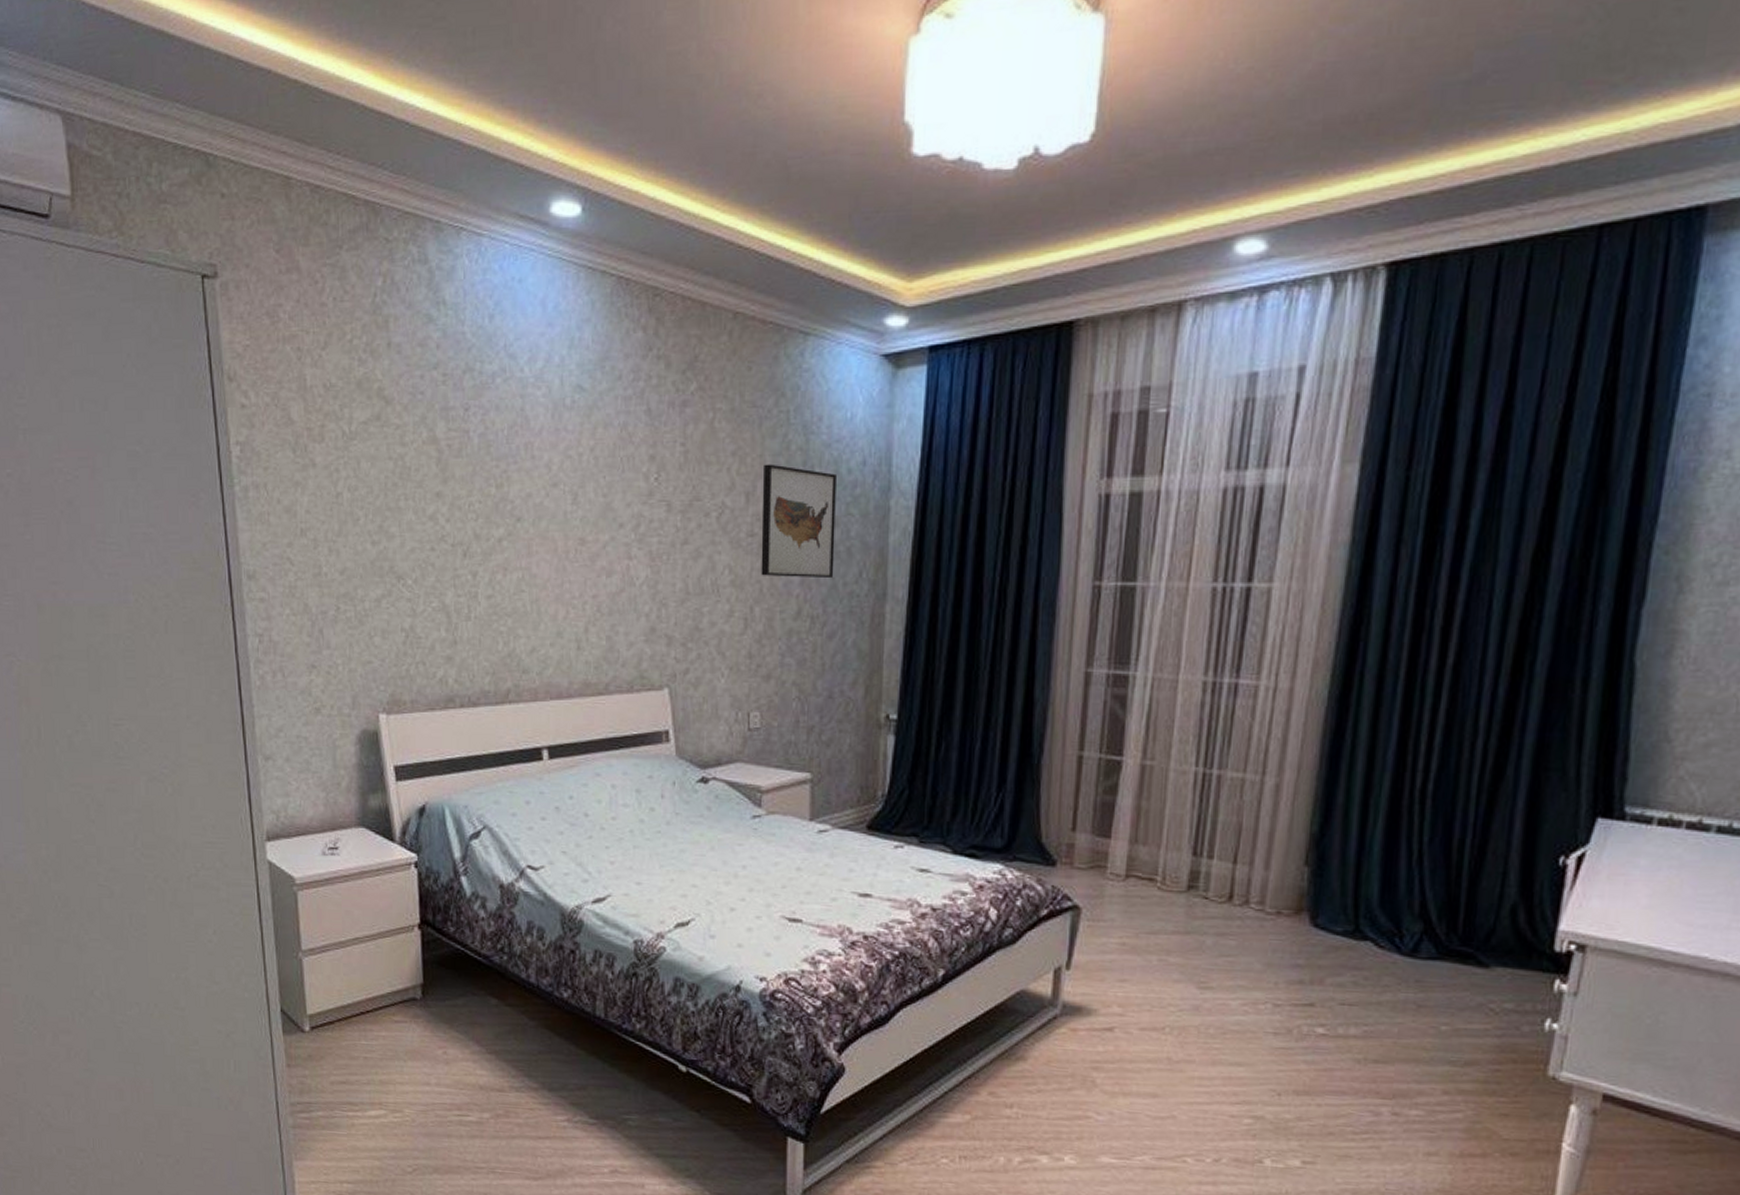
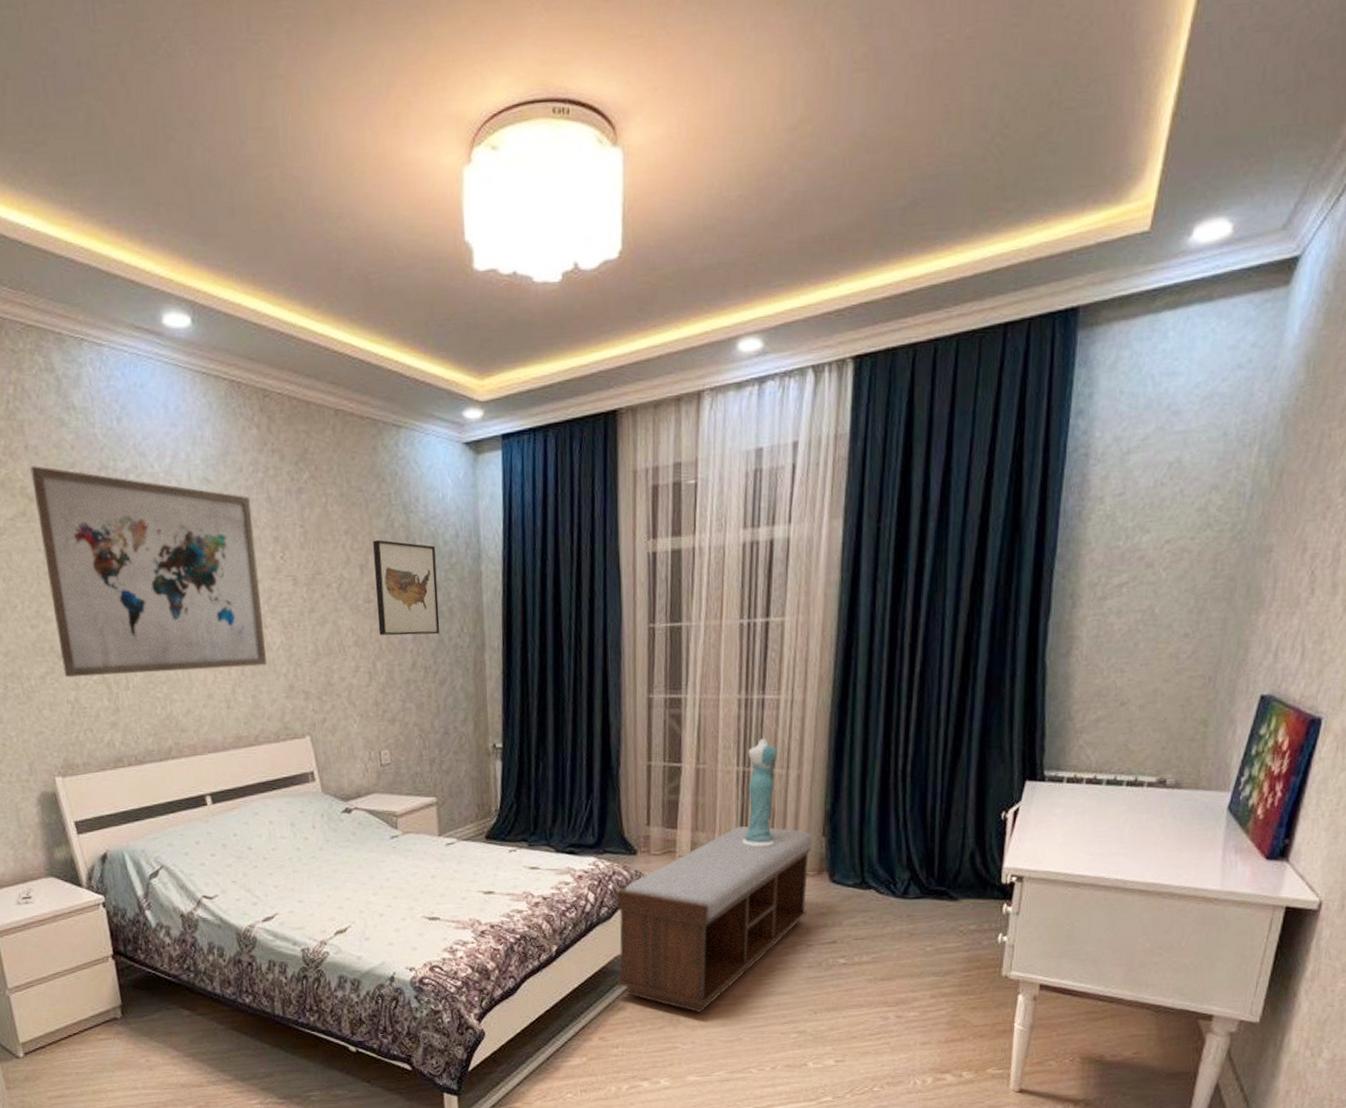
wall art: none [391,365,629,603] -> present [30,466,268,677]
bench: none [1016,842,1292,1076] -> present [616,825,814,1013]
dress: none [1194,733,1251,872] -> present [741,738,777,848]

